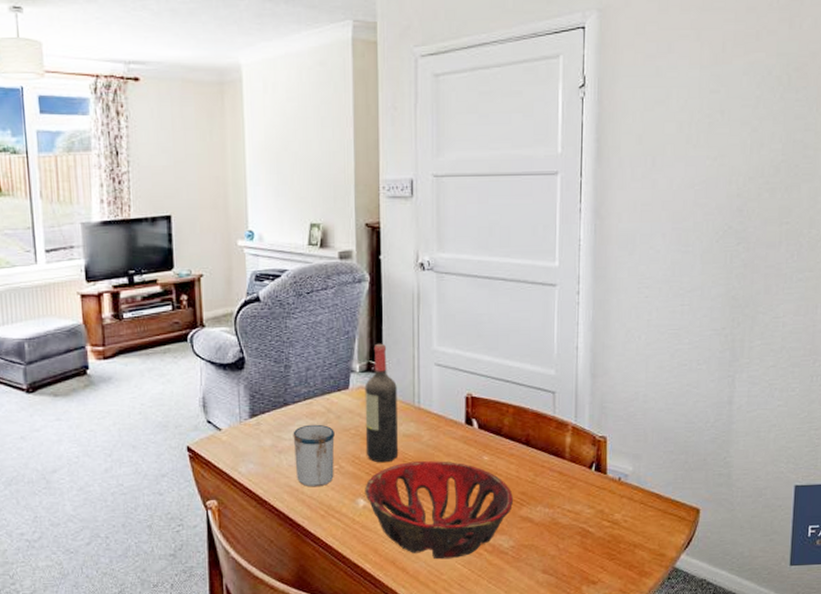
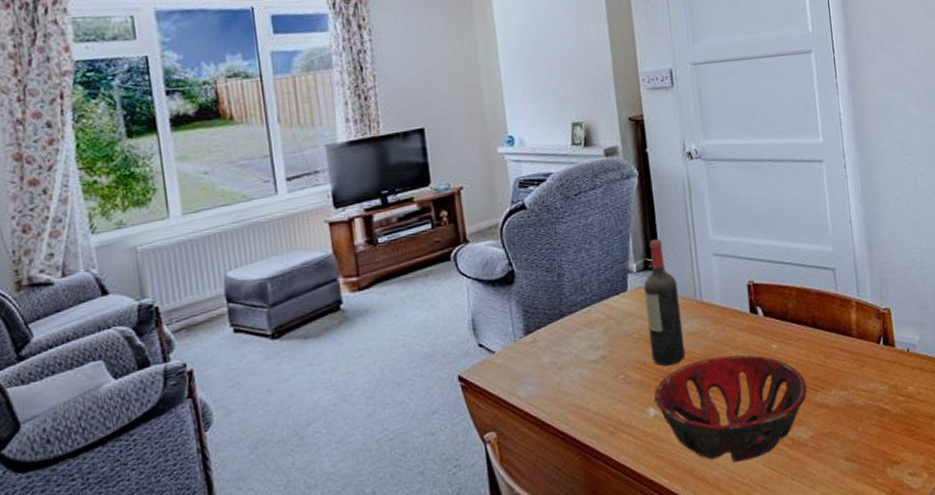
mug: present [293,424,335,487] -> none [572,332,620,403]

